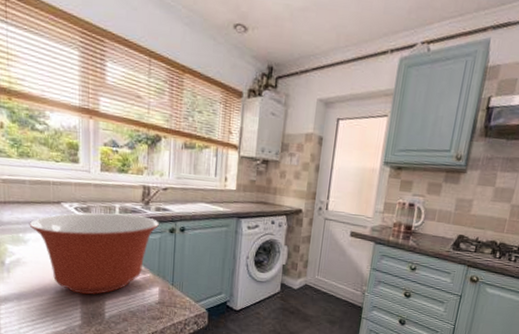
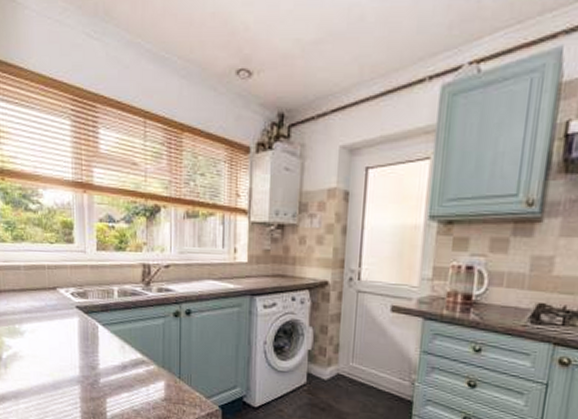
mixing bowl: present [29,213,159,295] -> none [25,296,162,392]

